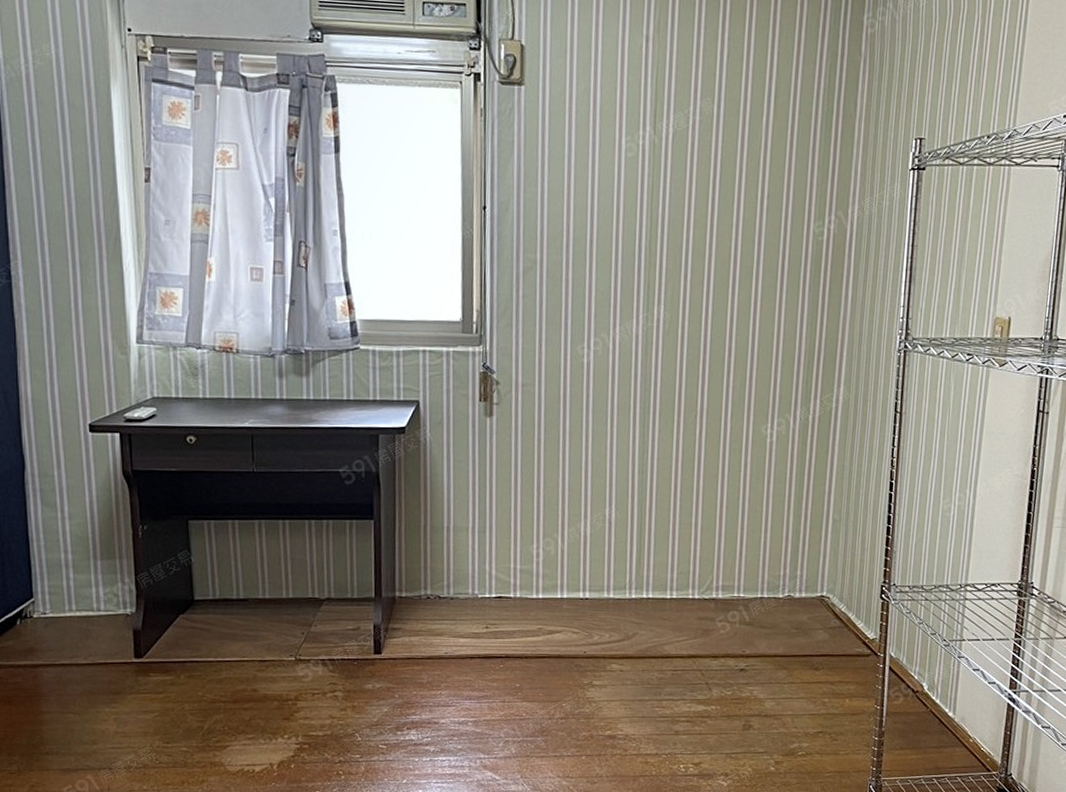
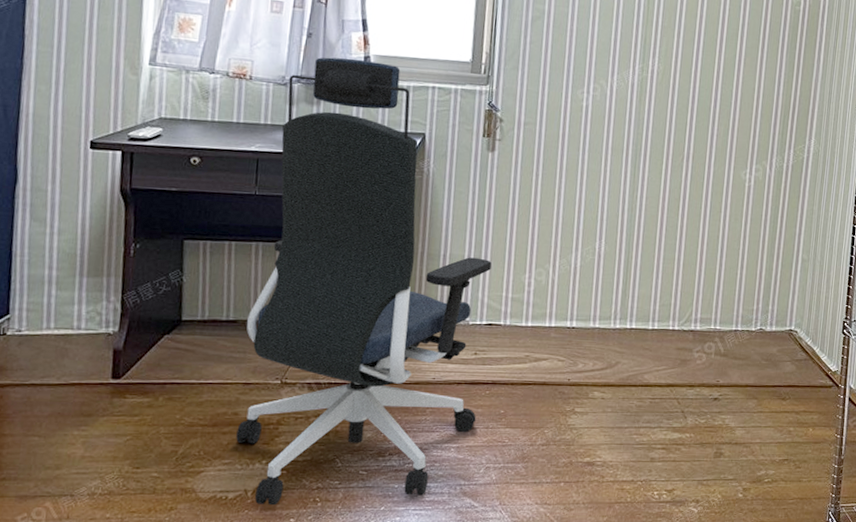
office chair: none [257,324,497,778] -> present [236,57,492,506]

